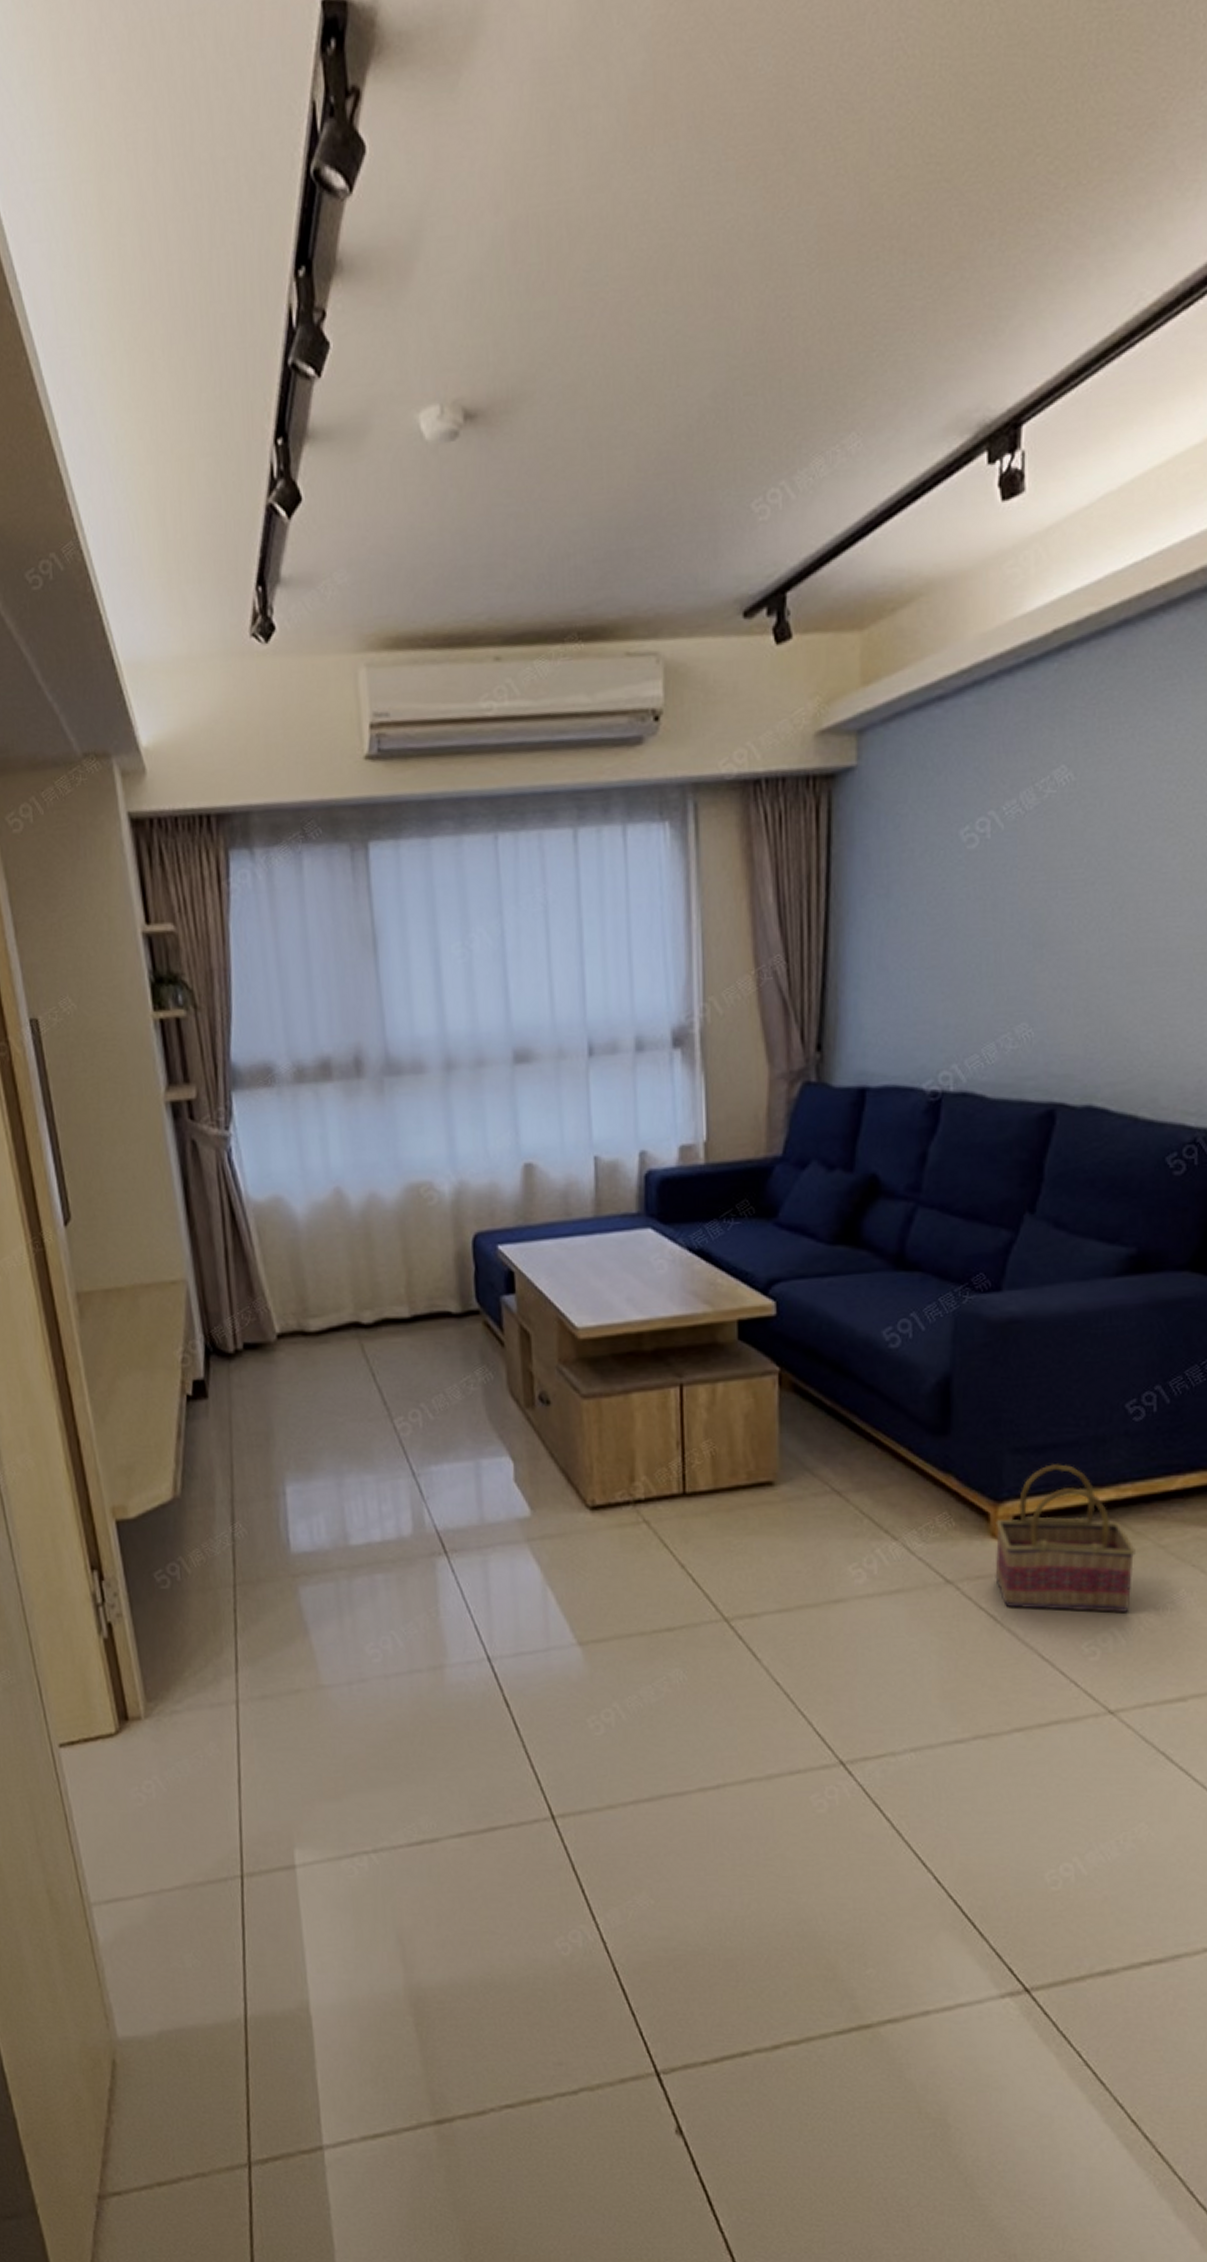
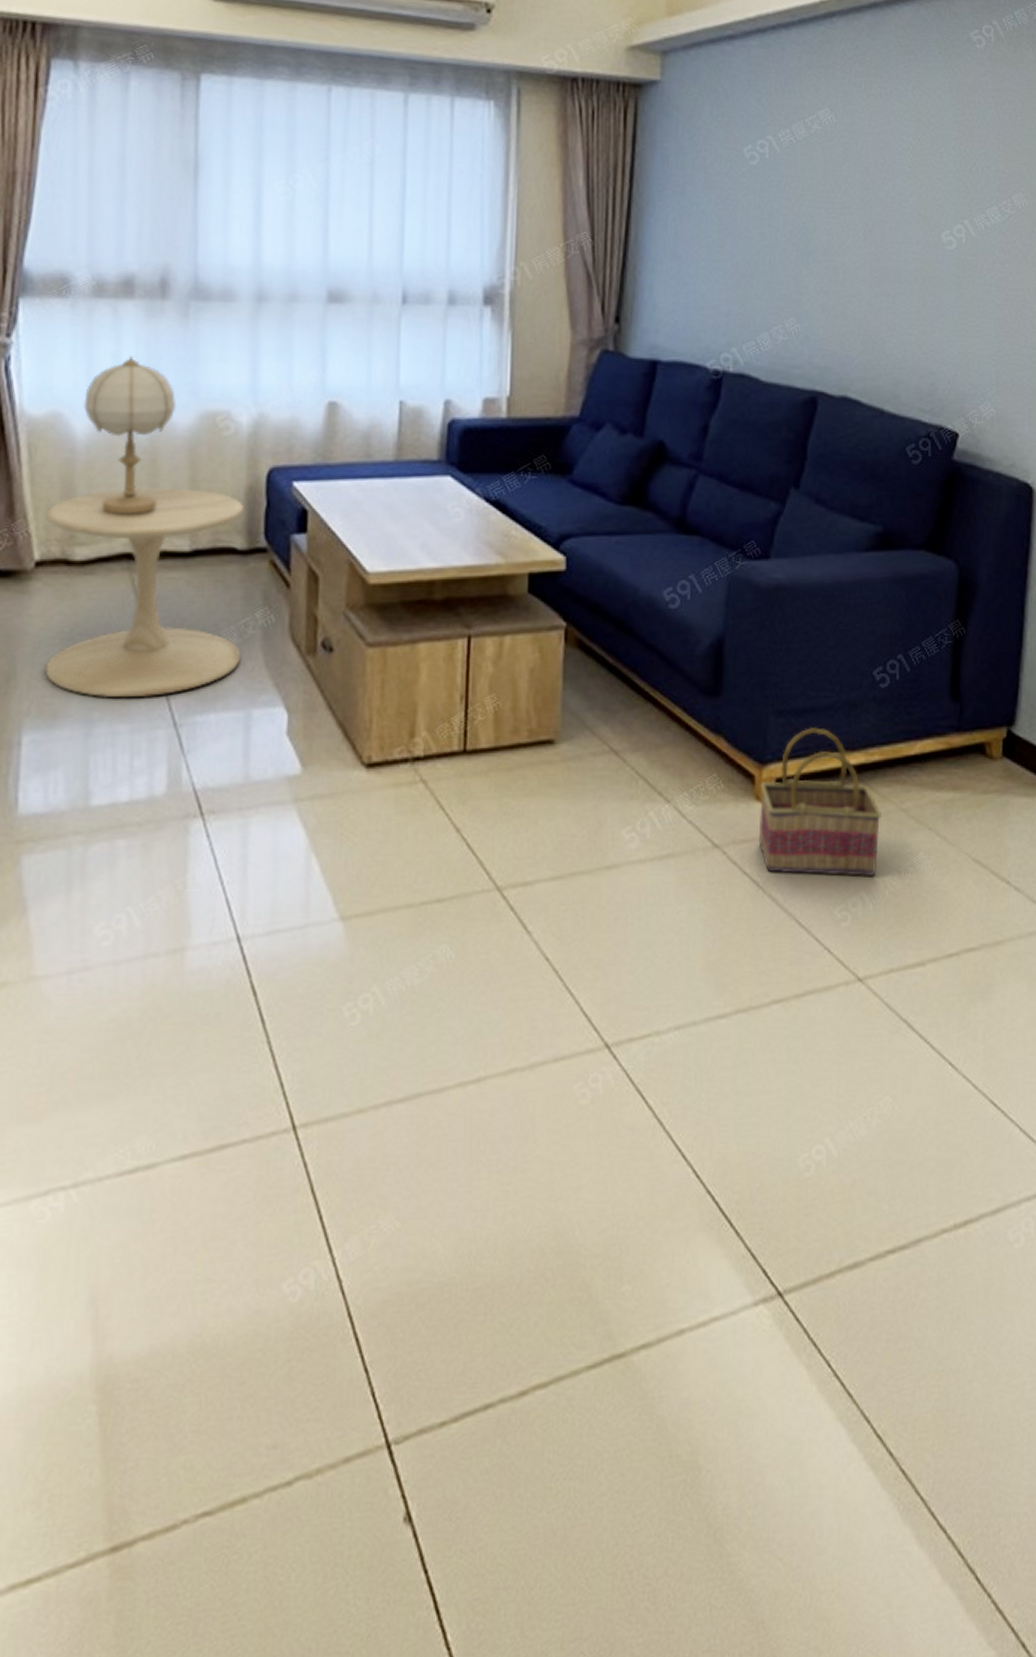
side table: none [280,1258,466,1453] -> present [45,487,244,699]
table lamp: none [300,1136,383,1287] -> present [83,355,177,515]

